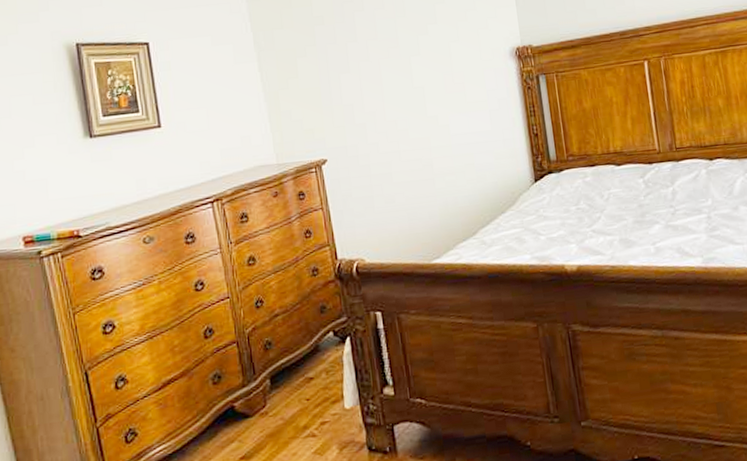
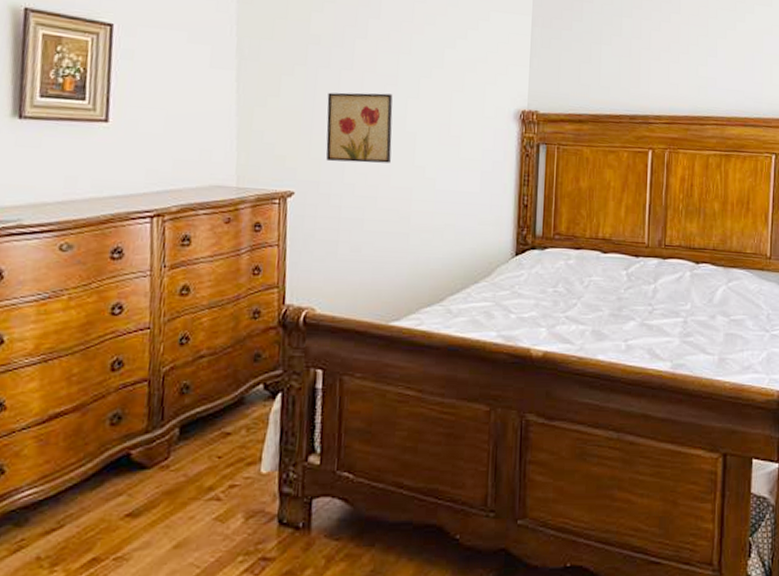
wall art: none [339,56,406,127] -> present [326,92,393,163]

